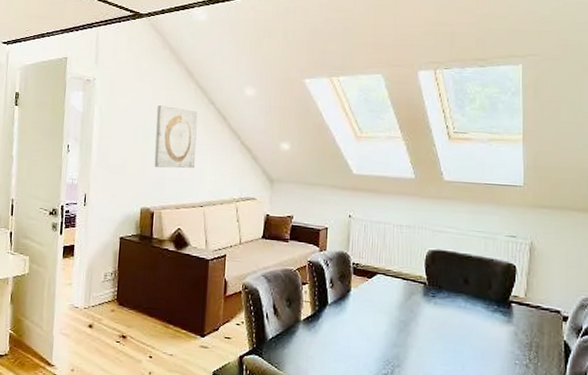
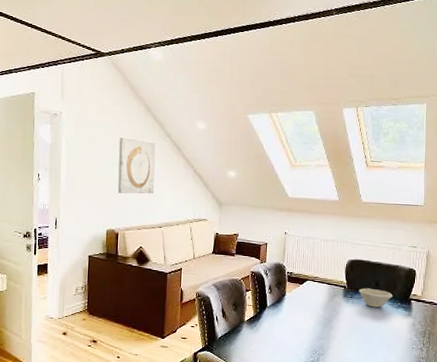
bowl: none [443,285,488,311] -> present [359,288,393,308]

